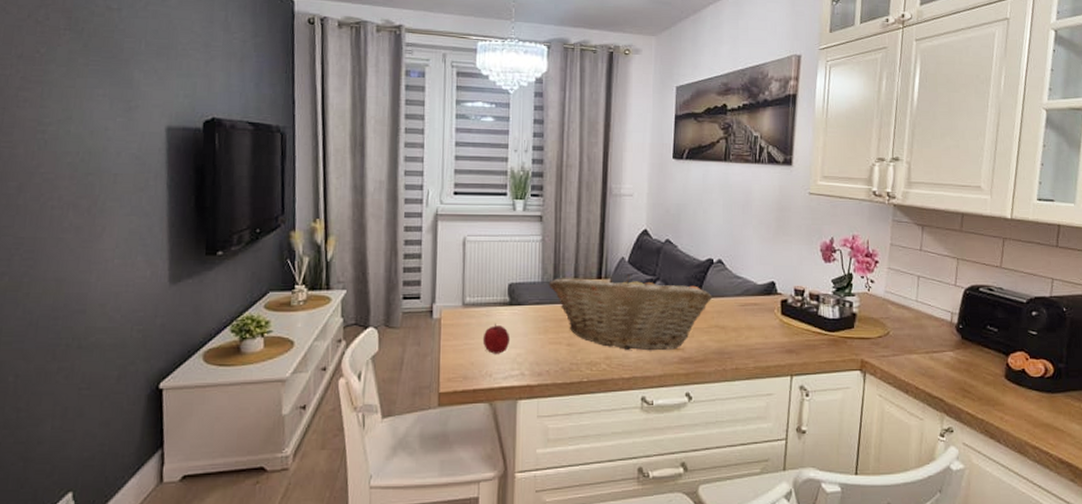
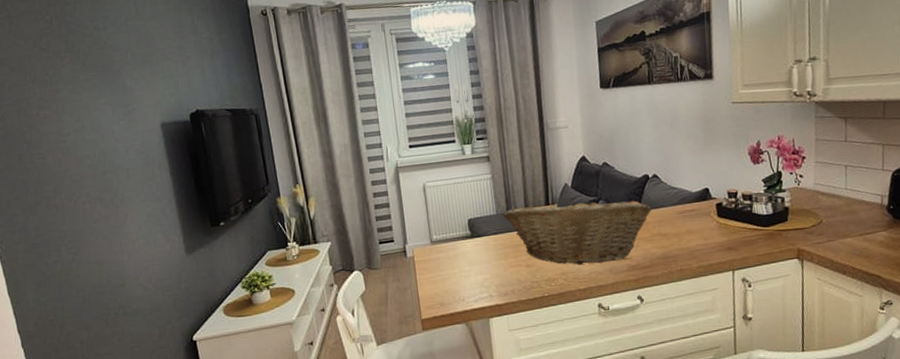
apple: present [482,323,511,354] -> none [452,255,476,281]

